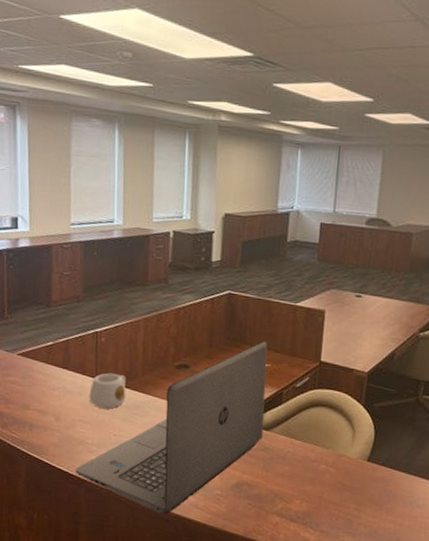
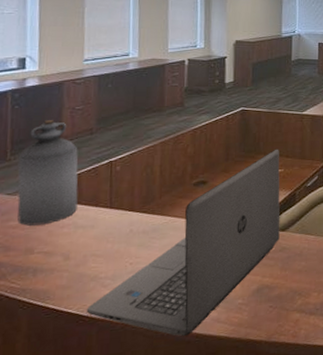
bottle: none [14,283,67,385] -> present [17,120,78,226]
mug: present [89,373,127,409] -> none [102,200,144,238]

